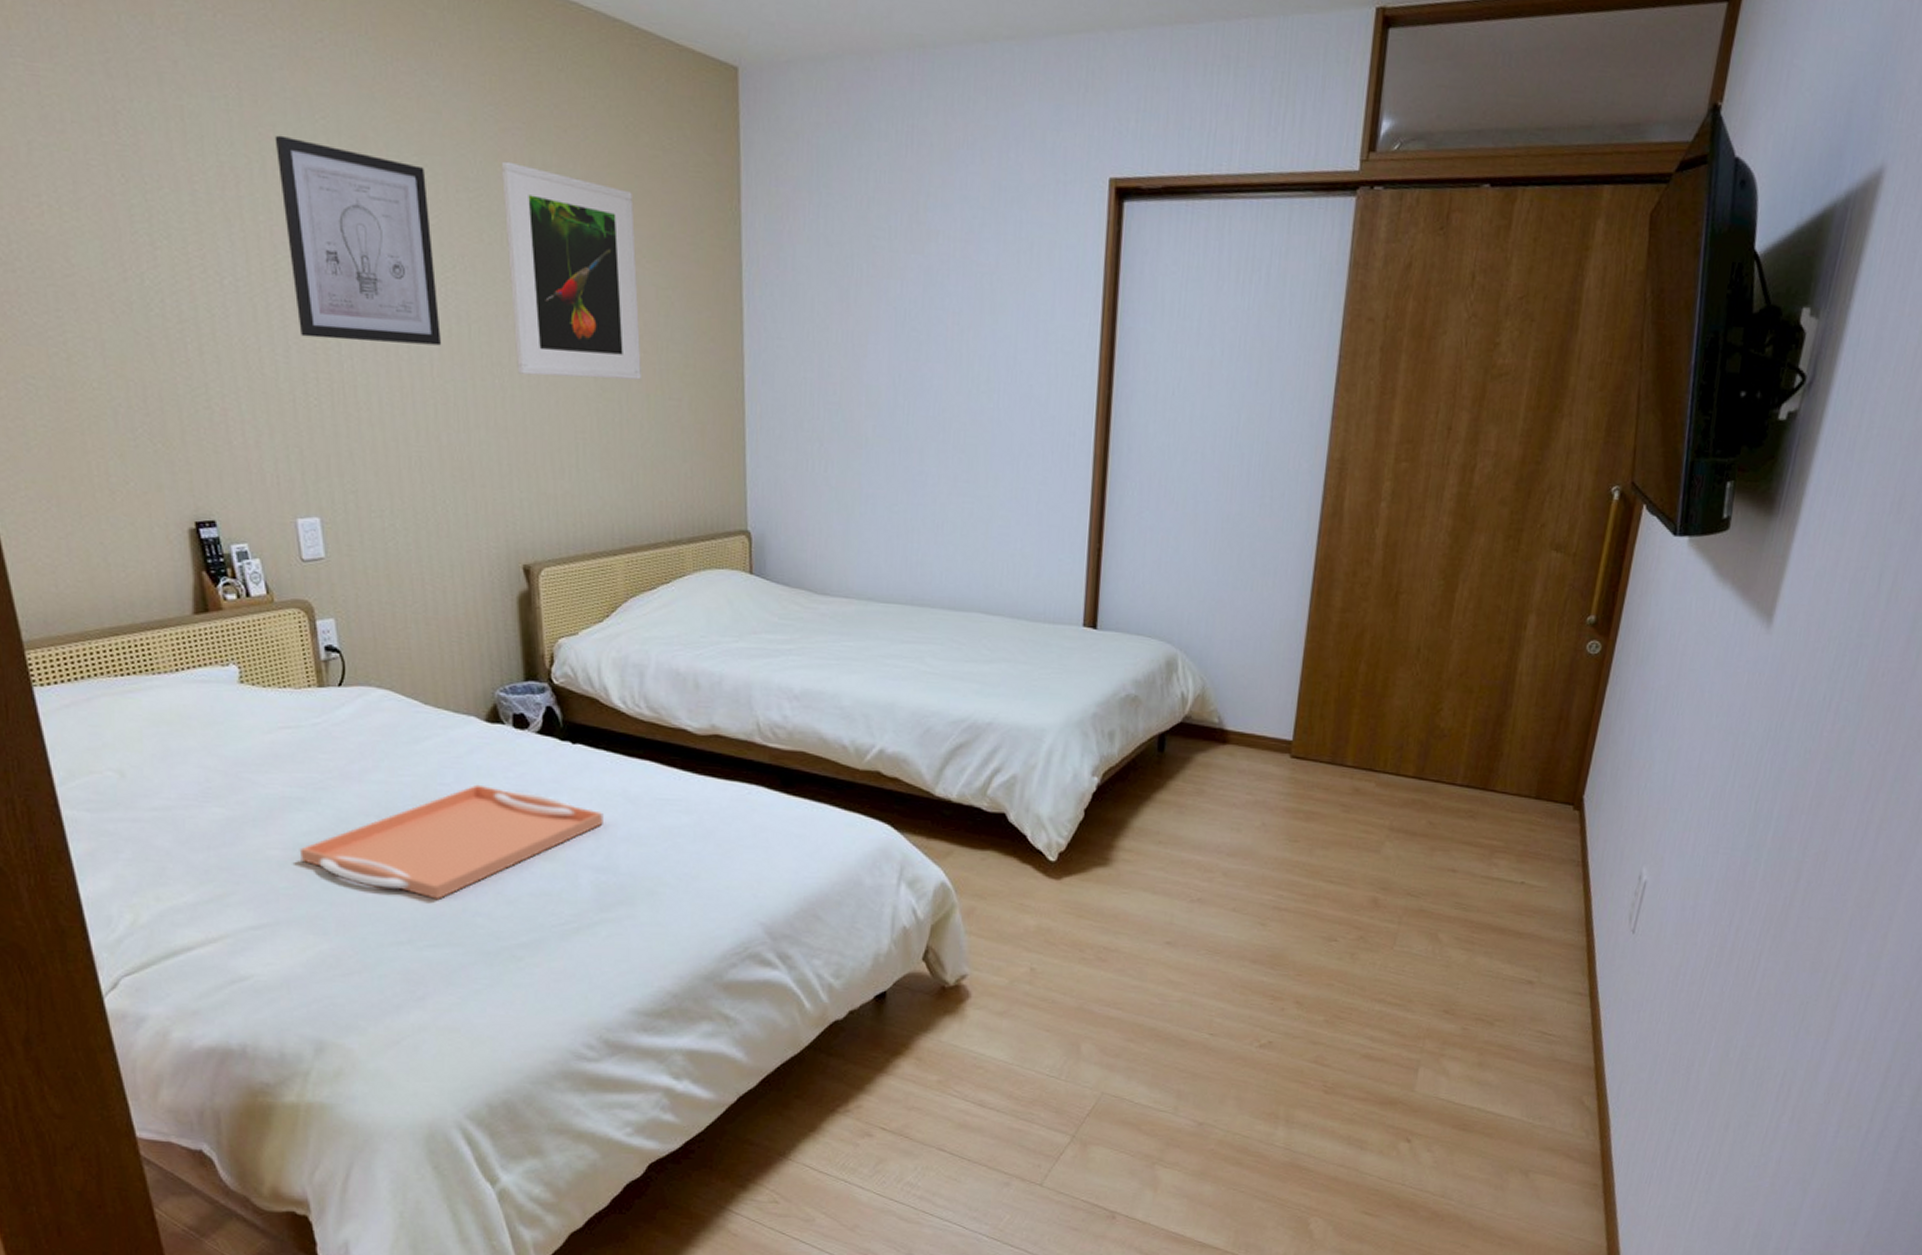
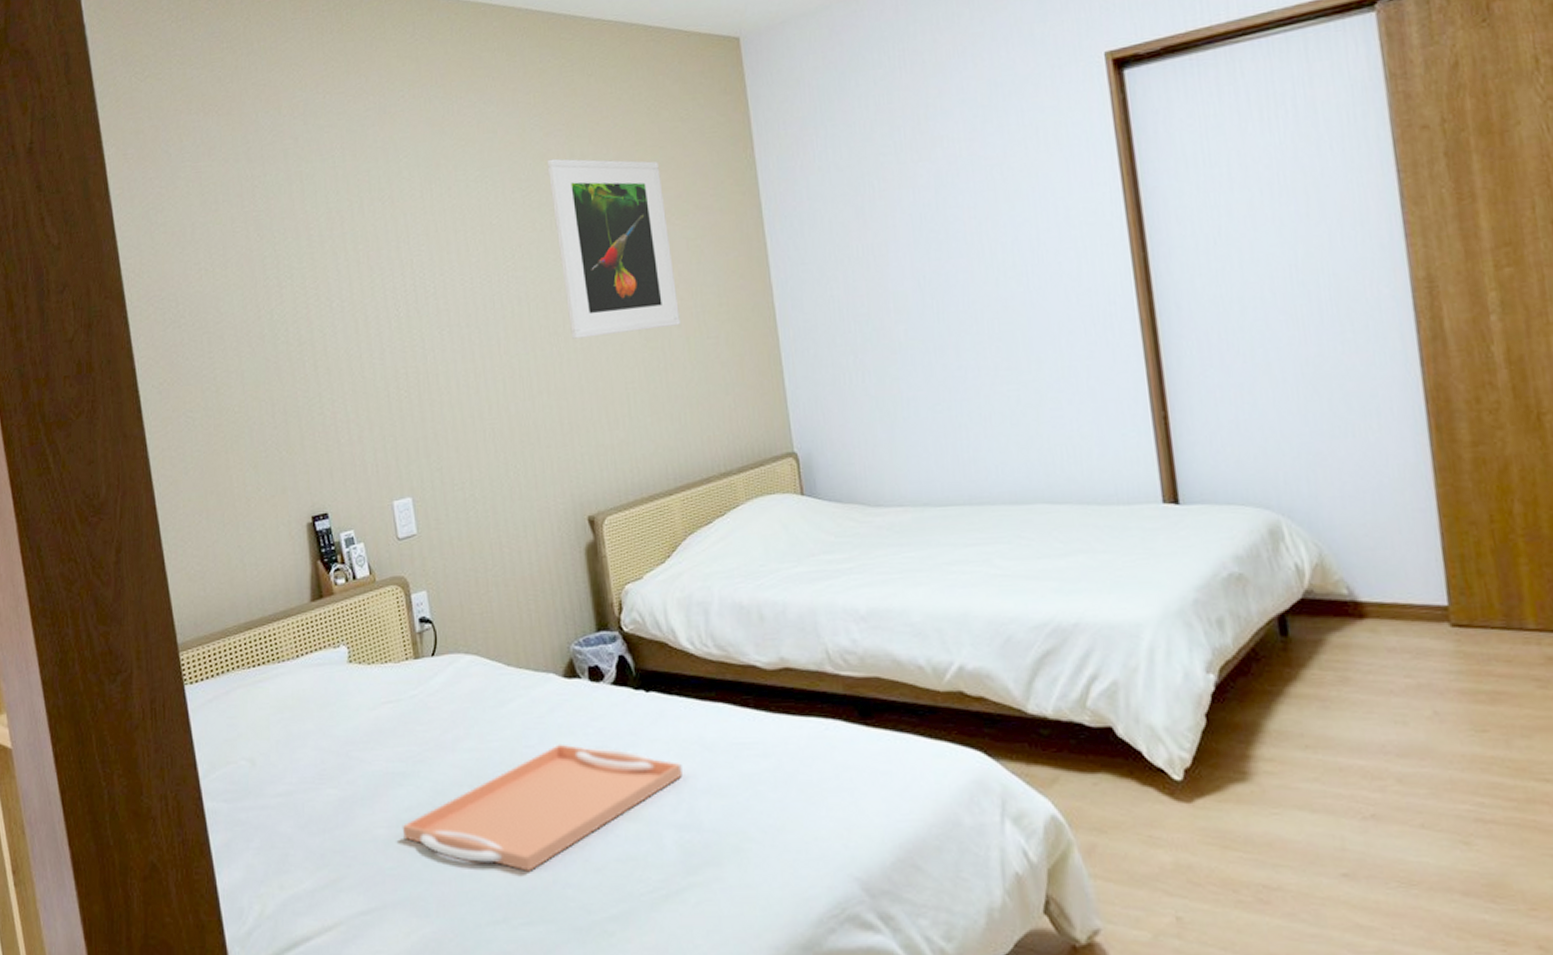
wall art: present [275,135,442,346] -> none [369,177,507,339]

